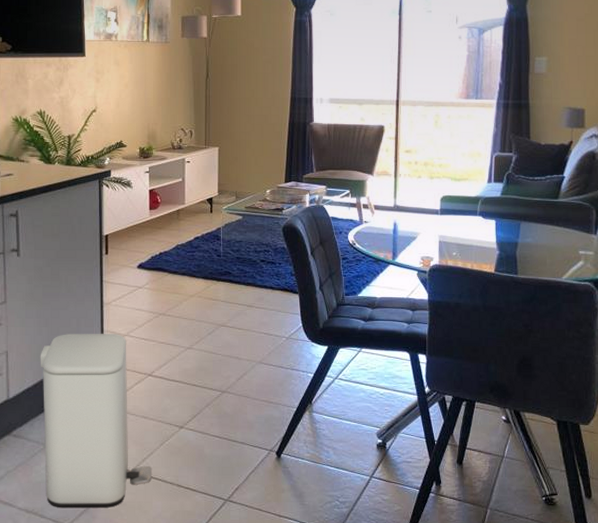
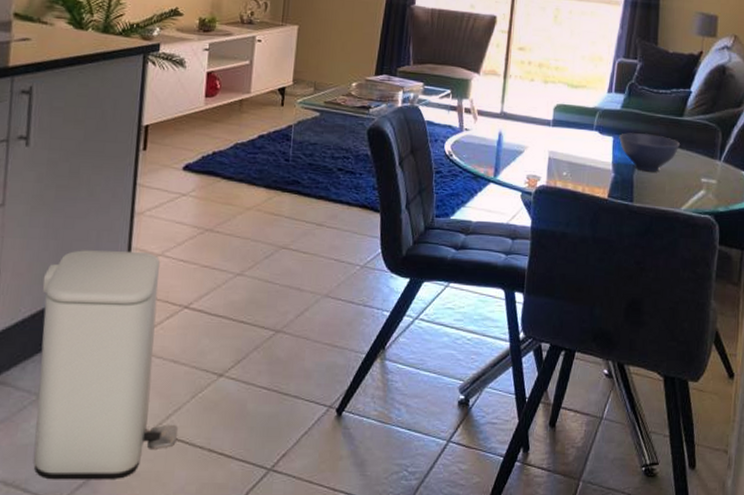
bowl: none [501,216,558,248] -> present [619,133,681,172]

